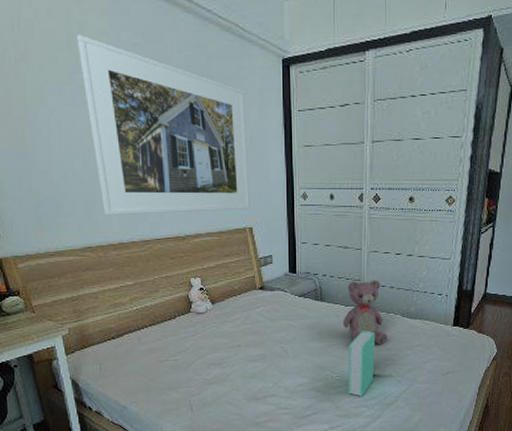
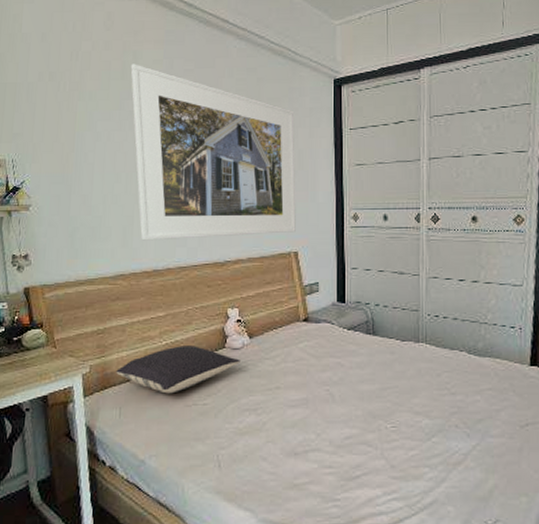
pillow: none [93,311,205,352] -> present [116,346,240,394]
teddy bear: present [343,280,388,345] -> none [398,310,452,389]
book: present [348,331,376,398] -> none [405,371,438,455]

